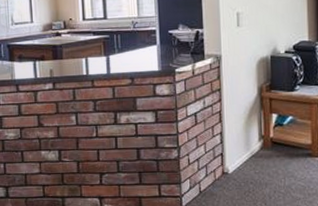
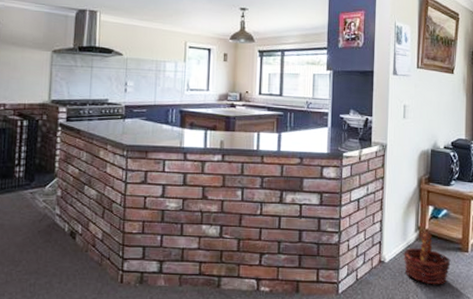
basket: none [247,139,301,193] -> present [403,231,451,285]

